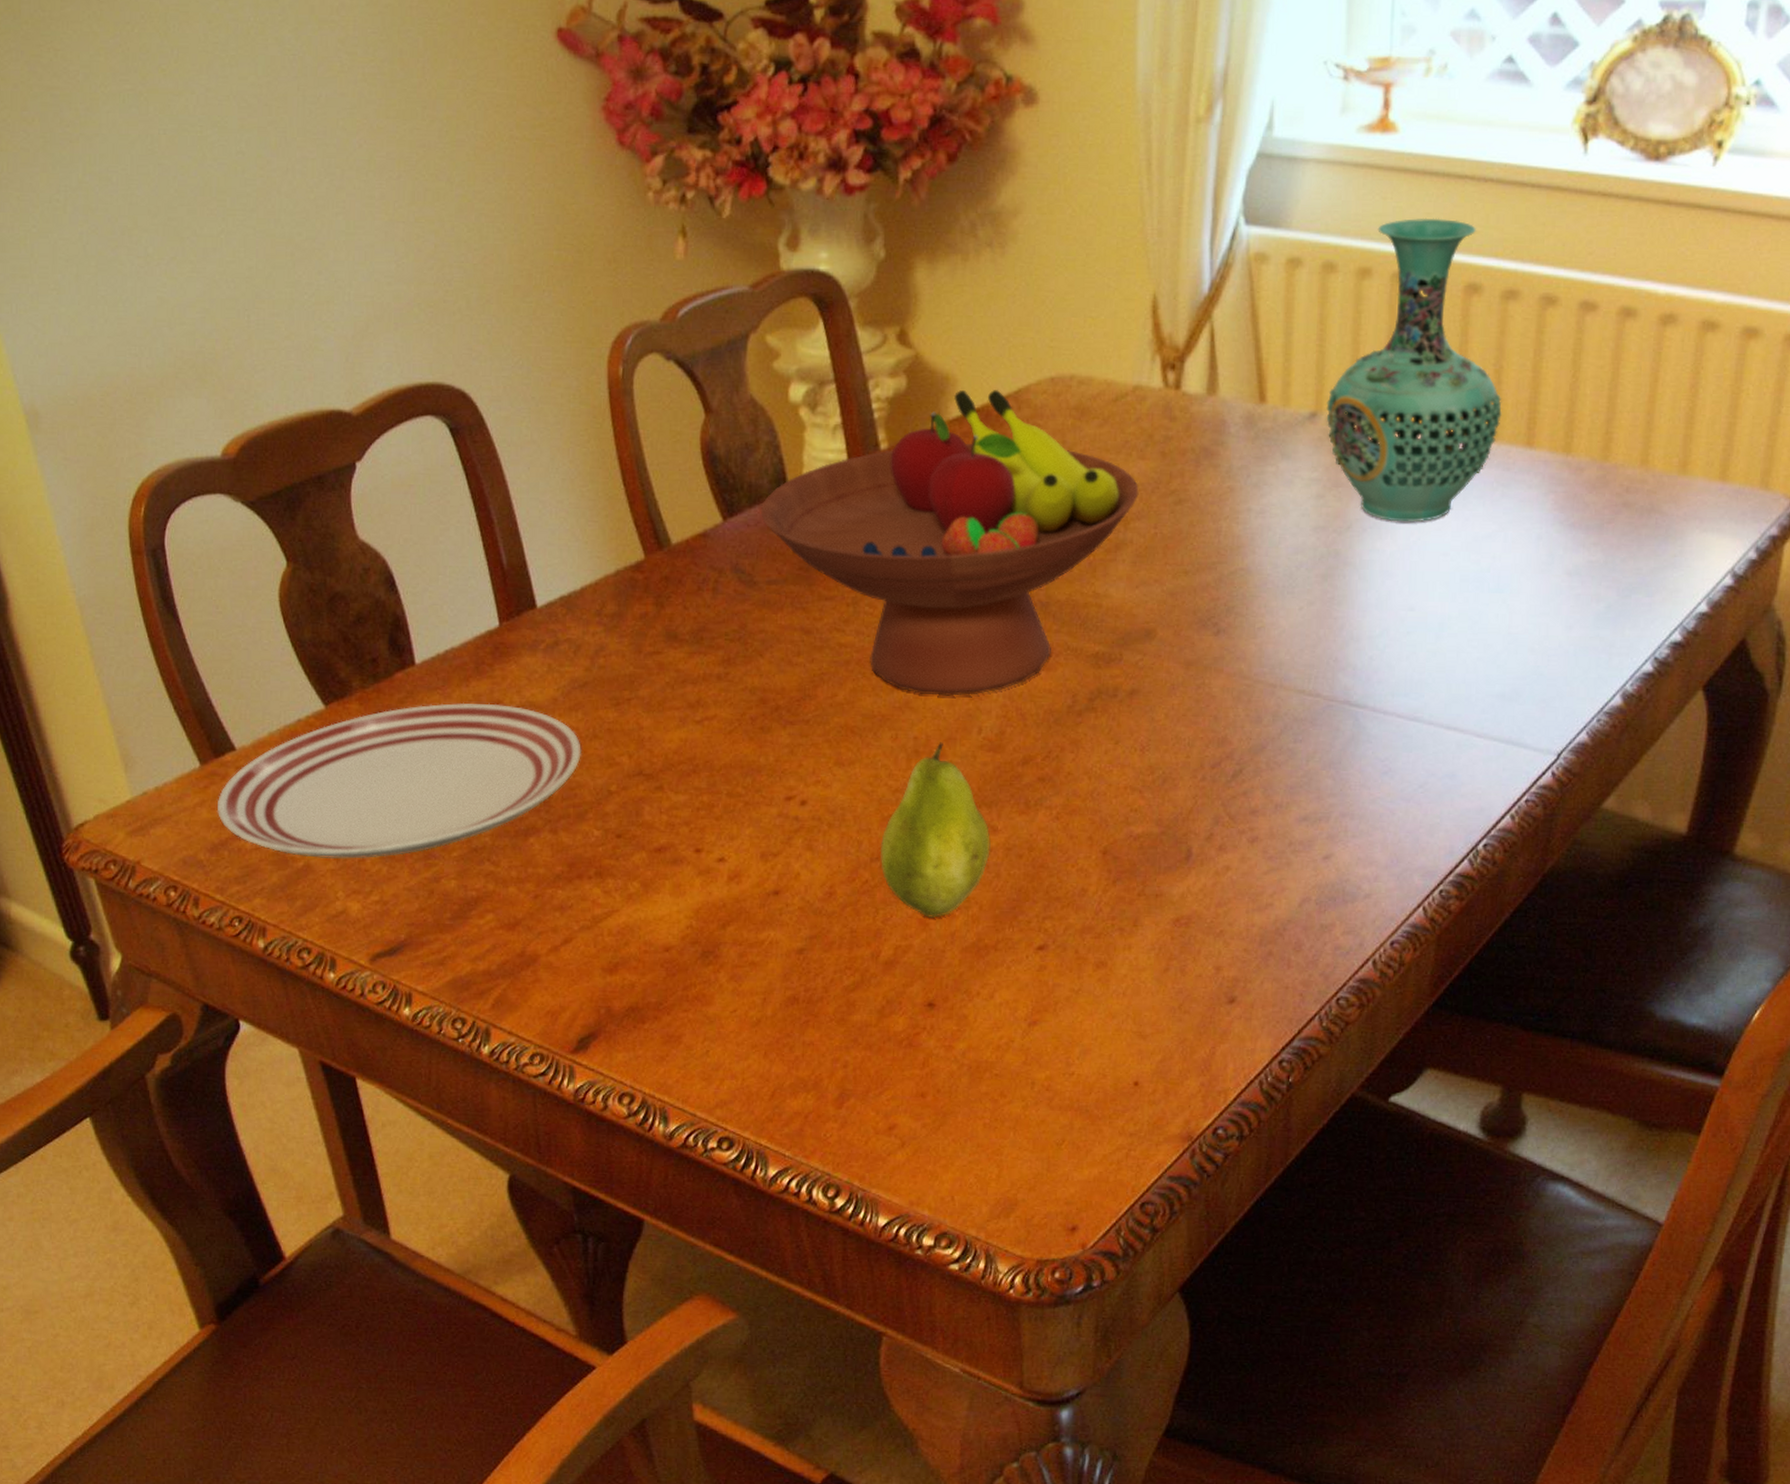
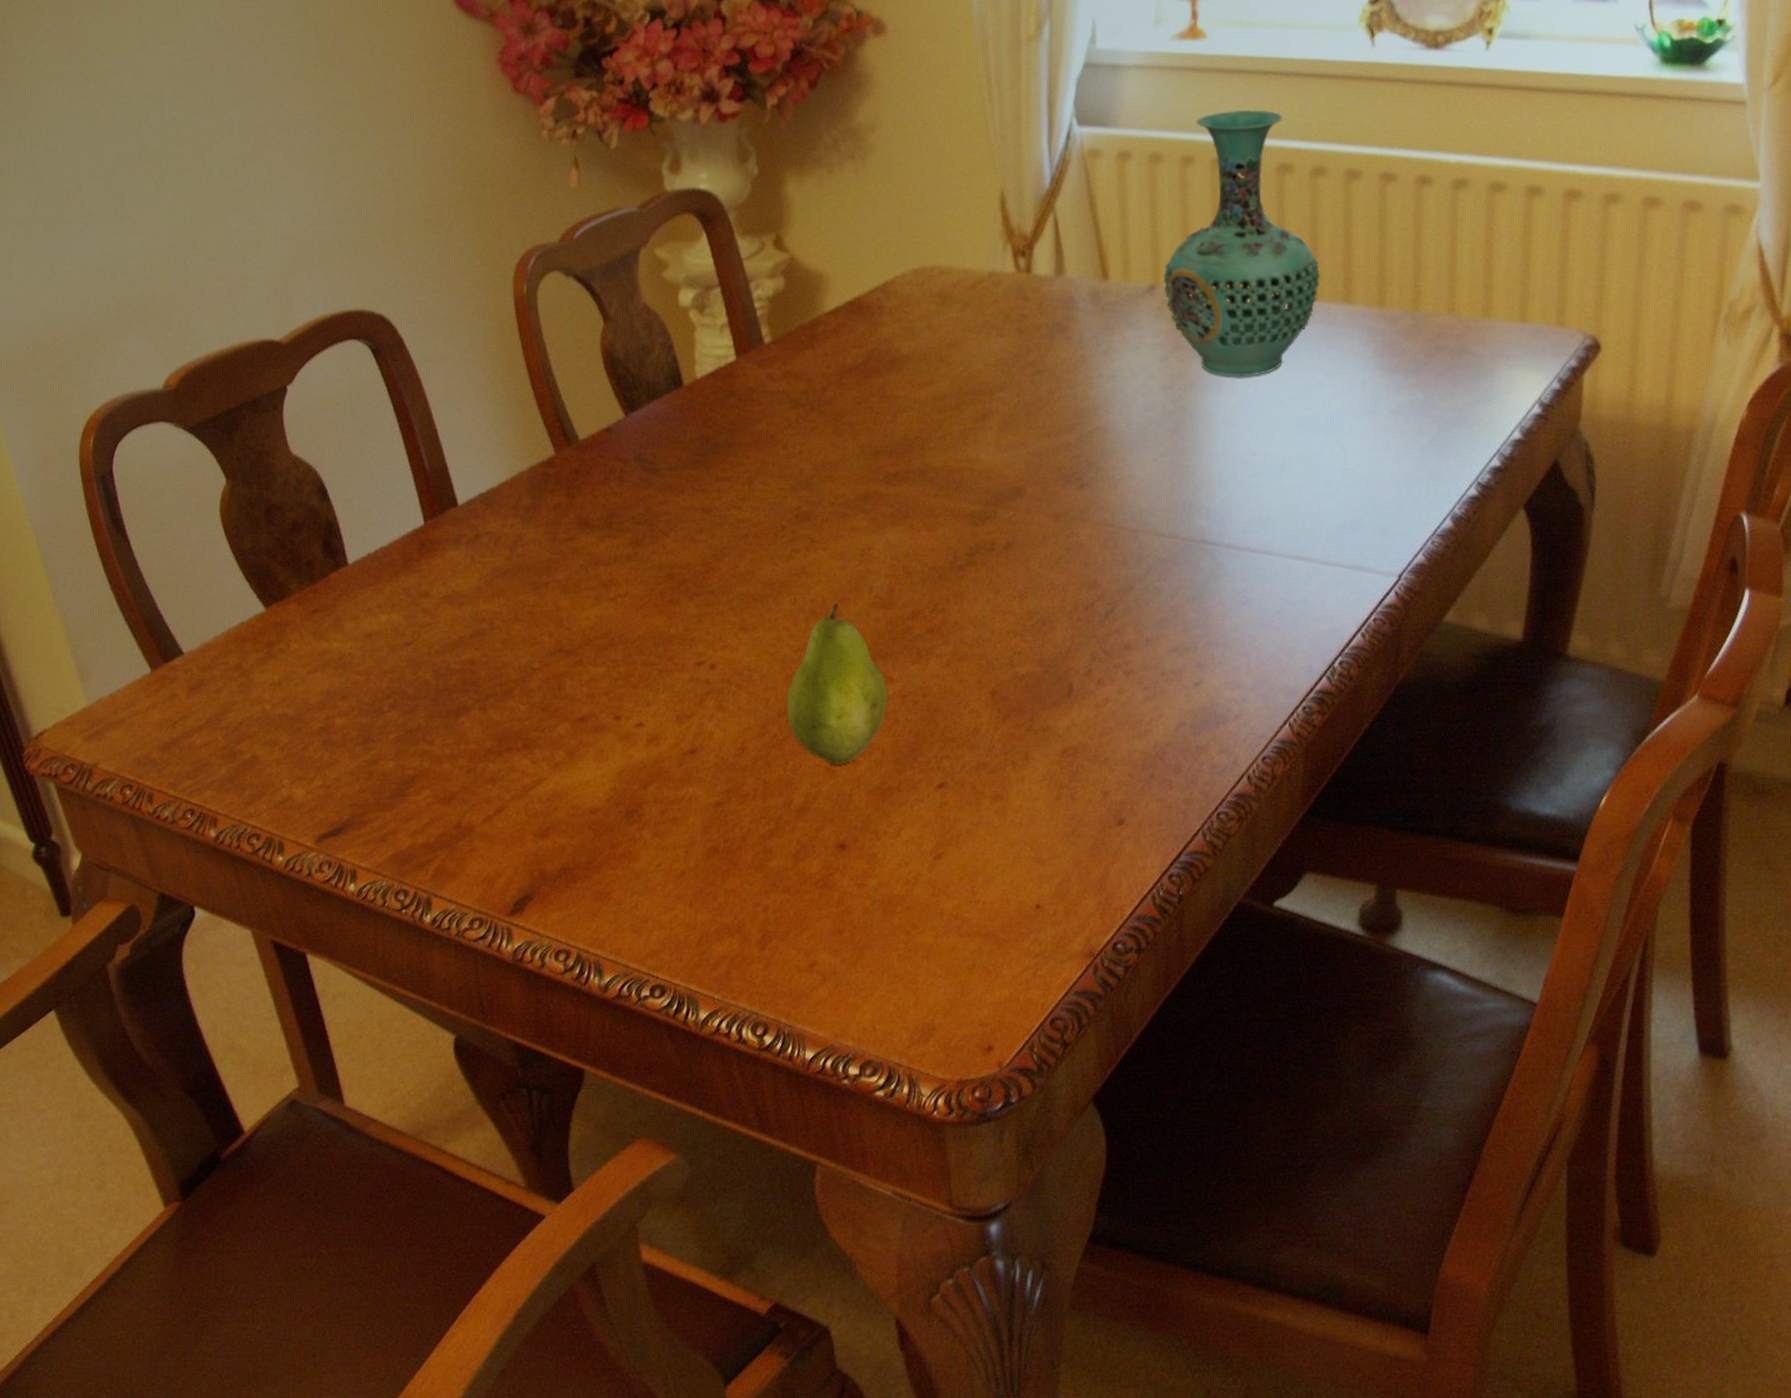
dinner plate: present [216,702,581,859] -> none [167,595,505,749]
fruit bowl: present [761,390,1139,696] -> none [659,284,1001,561]

